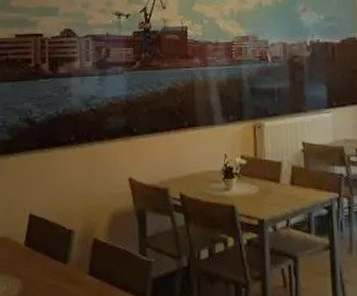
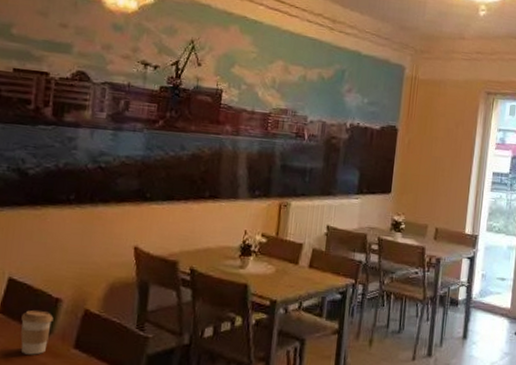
coffee cup: none [43,242,69,283] -> present [20,310,54,355]

